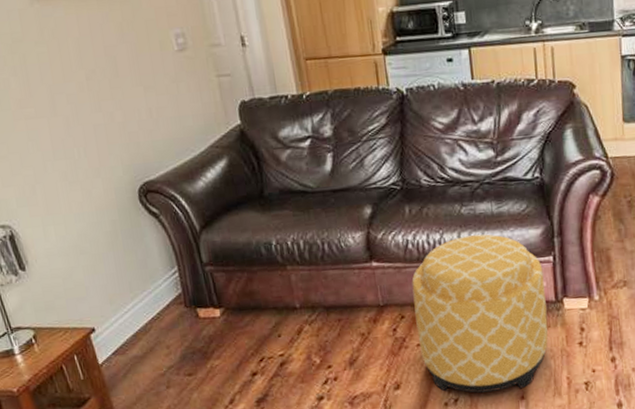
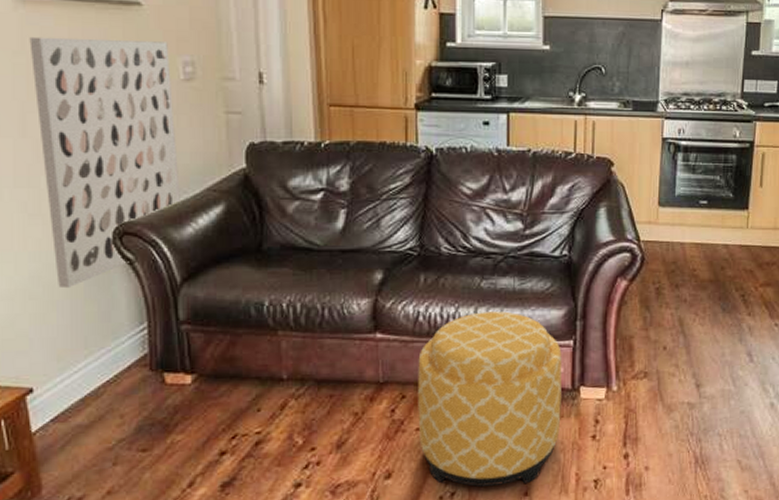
wall art: none [47,18,190,243] -> present [29,36,180,289]

